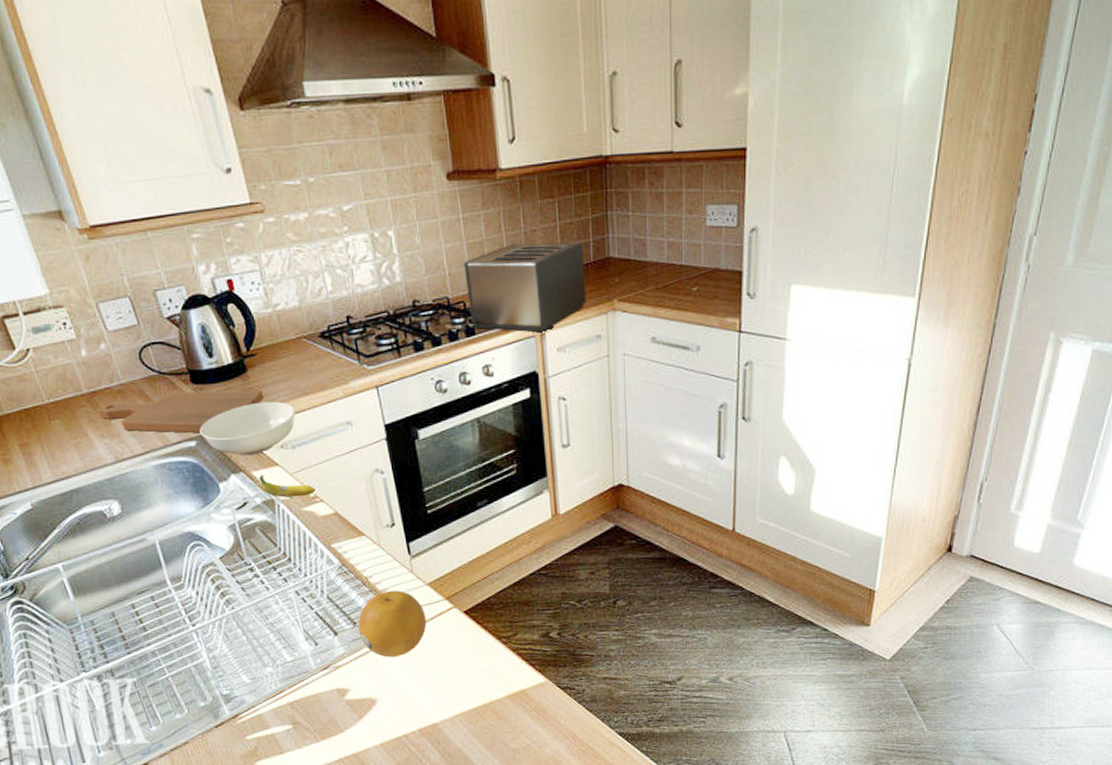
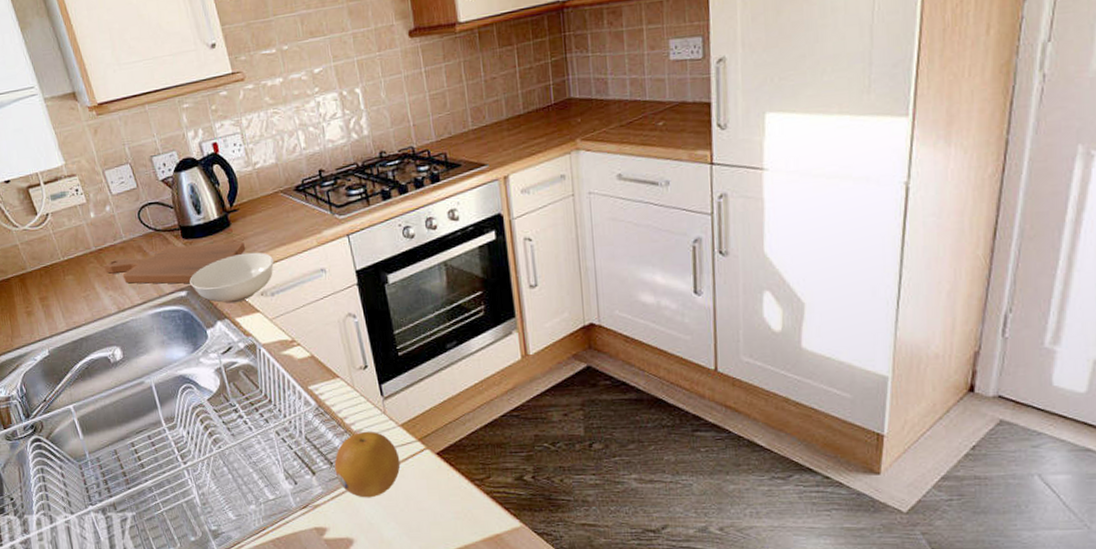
fruit: present [258,475,316,498] -> none [241,321,294,342]
toaster: present [464,242,587,332] -> none [427,85,549,176]

